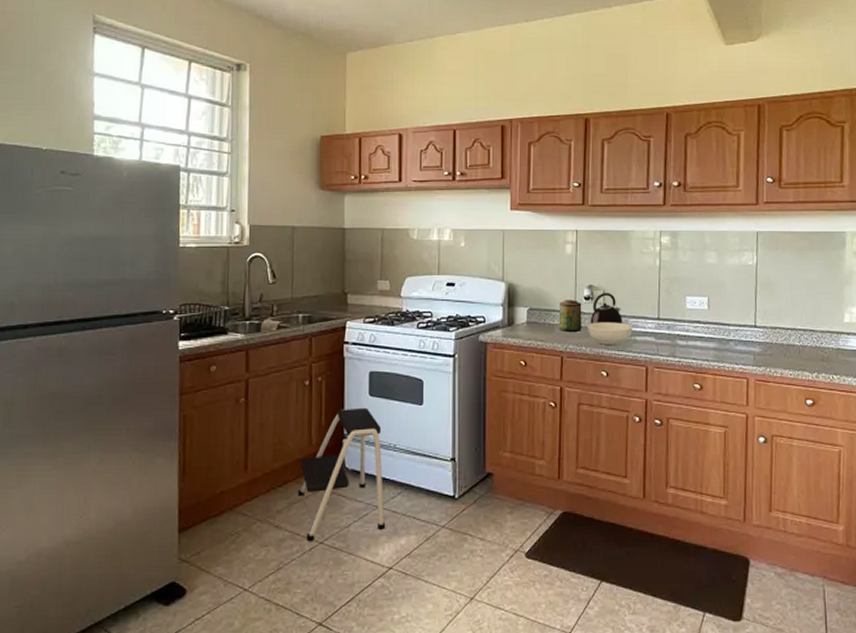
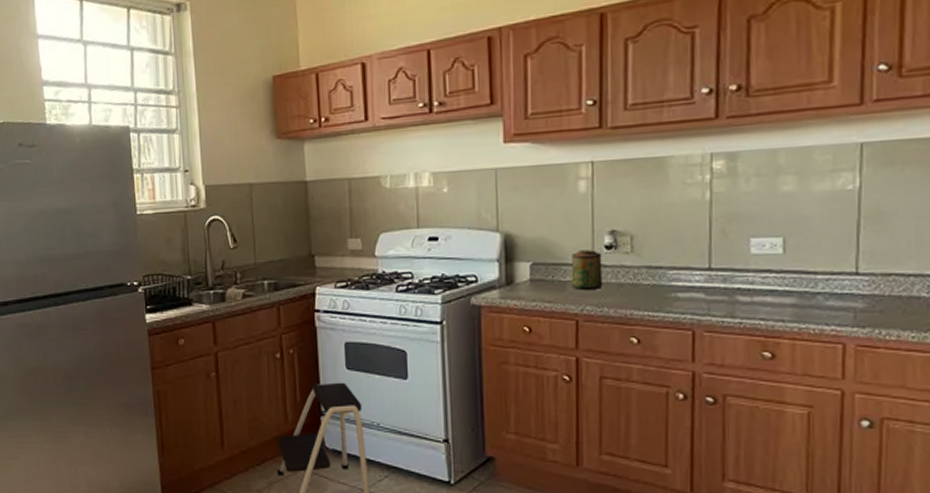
bowl: present [587,322,633,346] -> none [610,275,674,306]
kettle: present [590,292,623,325] -> none [613,237,659,280]

